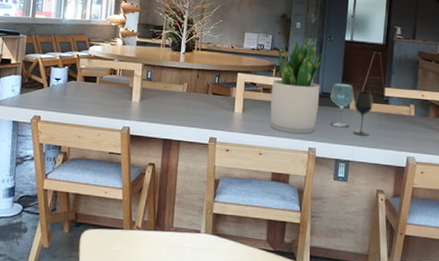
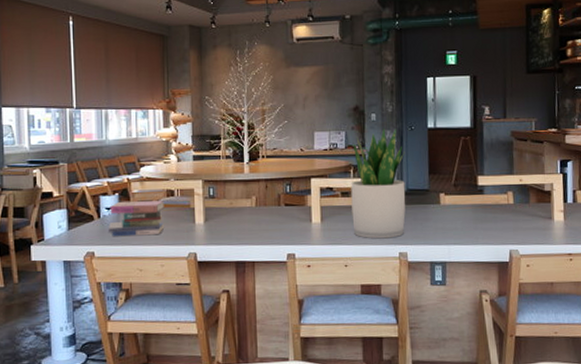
books: none [55,74,107,108] -> present [109,200,165,236]
wine glass: present [330,83,354,128] -> none [417,176,445,226]
wine glass: present [353,91,373,137] -> none [445,183,466,234]

